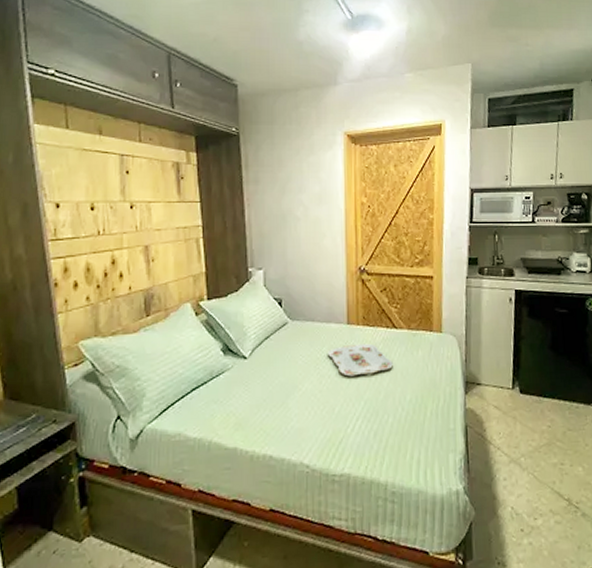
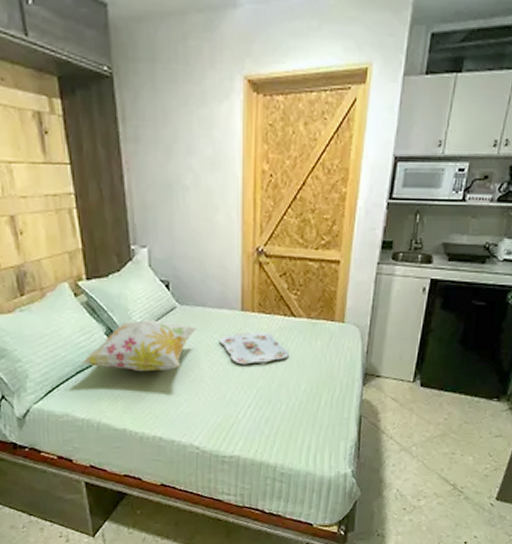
decorative pillow: none [197,335,307,387] -> present [81,320,198,372]

